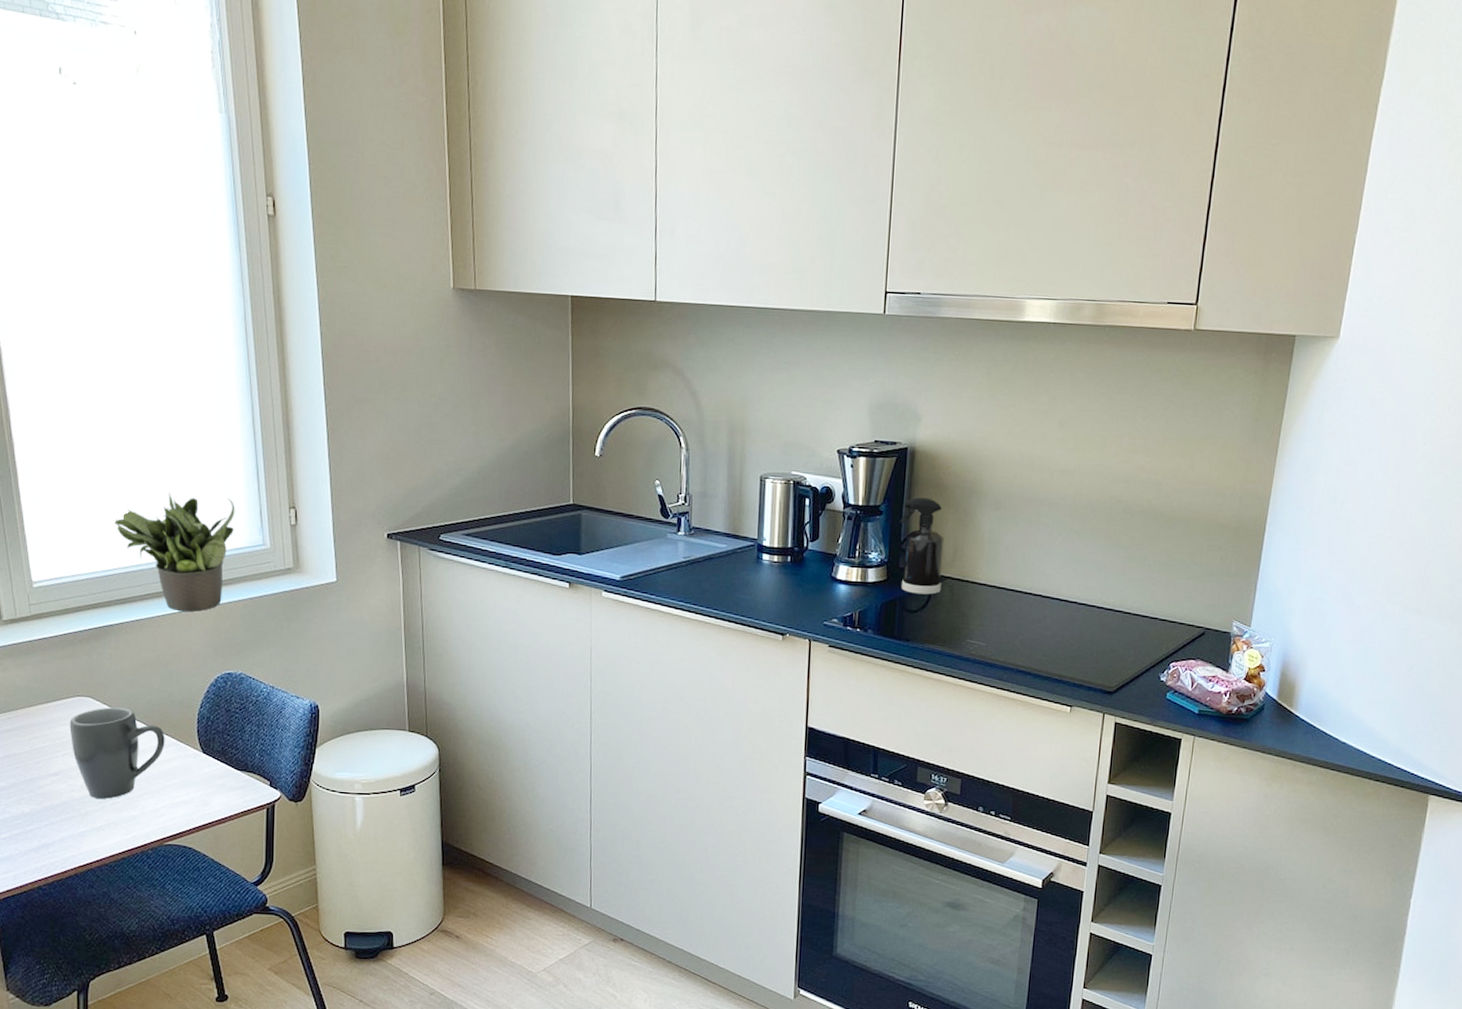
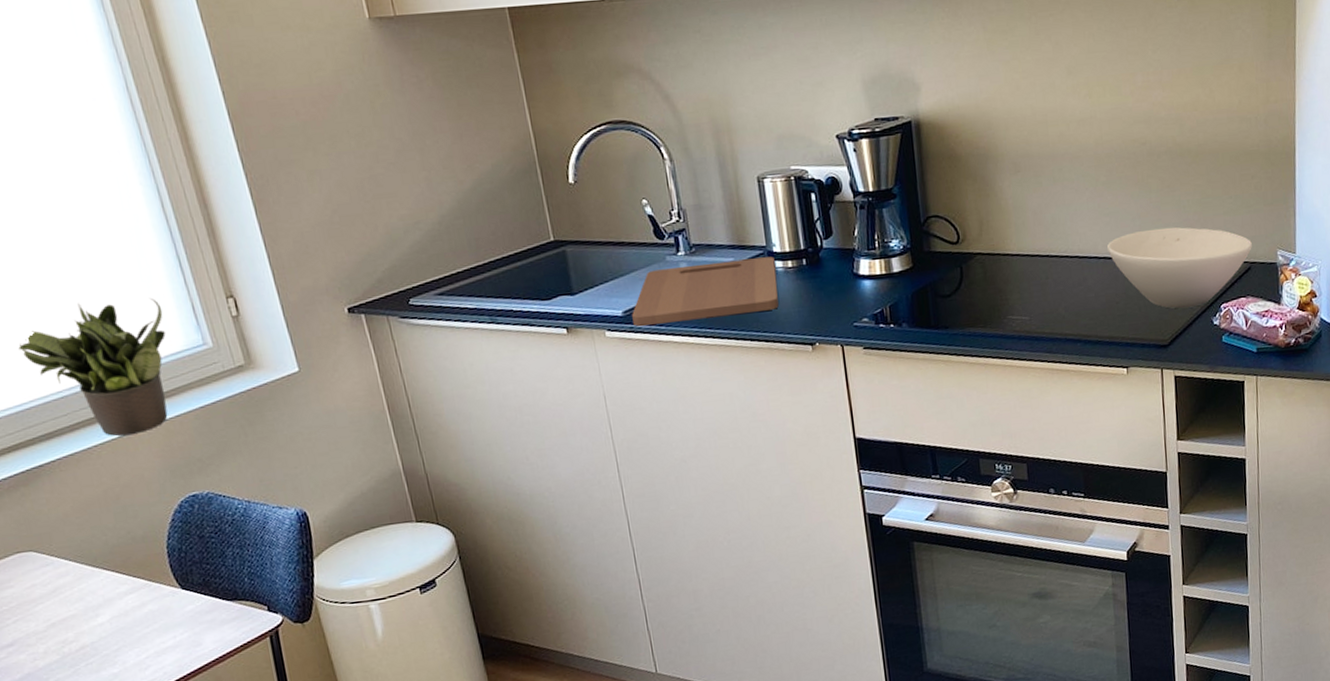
mug: present [69,707,165,799] -> none [14,555,135,663]
cutting board: none [628,544,763,597] -> present [632,256,779,327]
spray bottle: present [900,497,944,595] -> none [916,172,972,277]
bowl: none [1070,581,1209,661] -> present [1107,226,1252,309]

